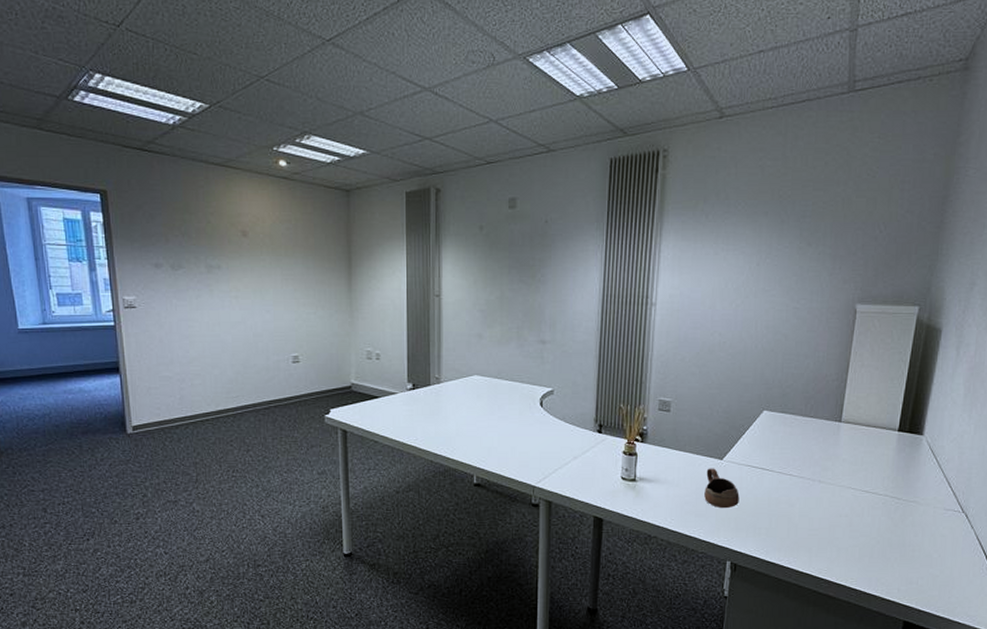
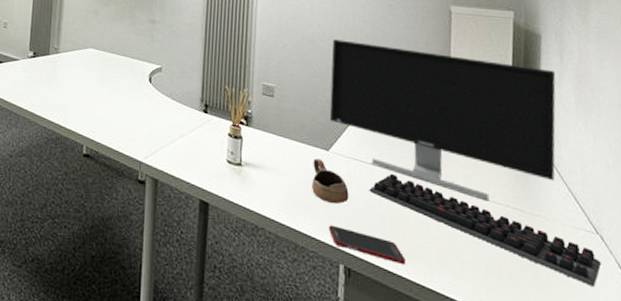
cell phone: none [717,528,788,555] -> present [328,225,406,264]
monitor: none [725,348,950,493] -> present [329,39,556,201]
computer keyboard: none [759,475,963,557] -> present [369,173,602,286]

